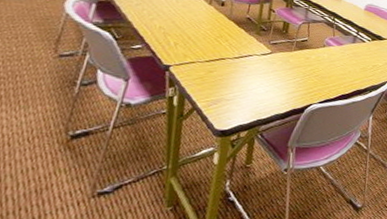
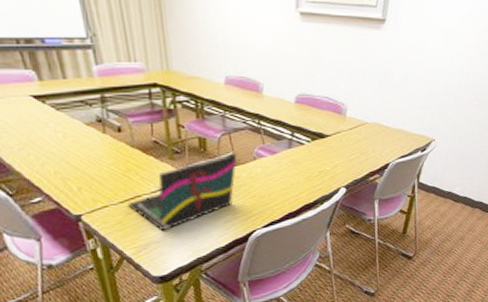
laptop: none [212,38,311,92] -> present [128,153,237,232]

